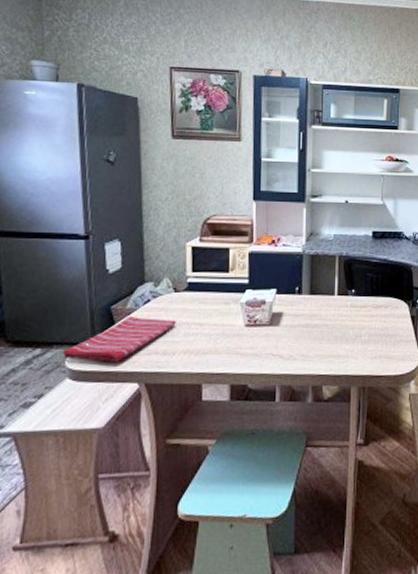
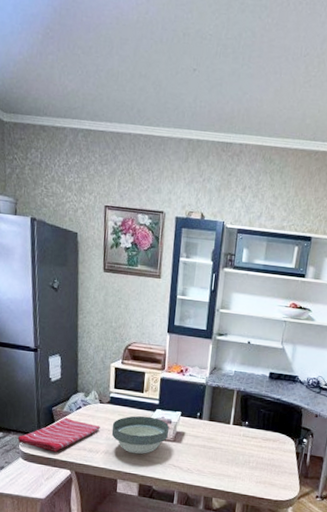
bowl: none [191,299,264,349] -> present [111,415,170,455]

